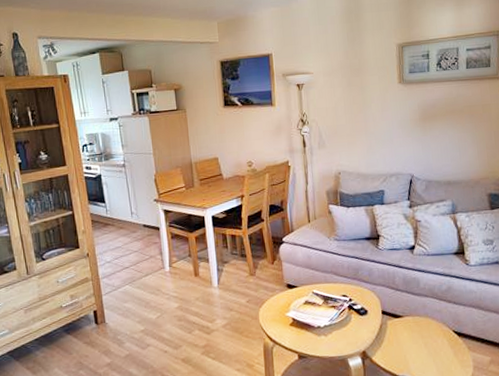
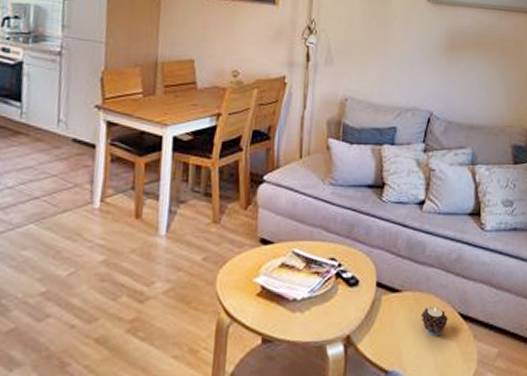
candle: none [421,327,445,349] -> present [420,307,448,336]

